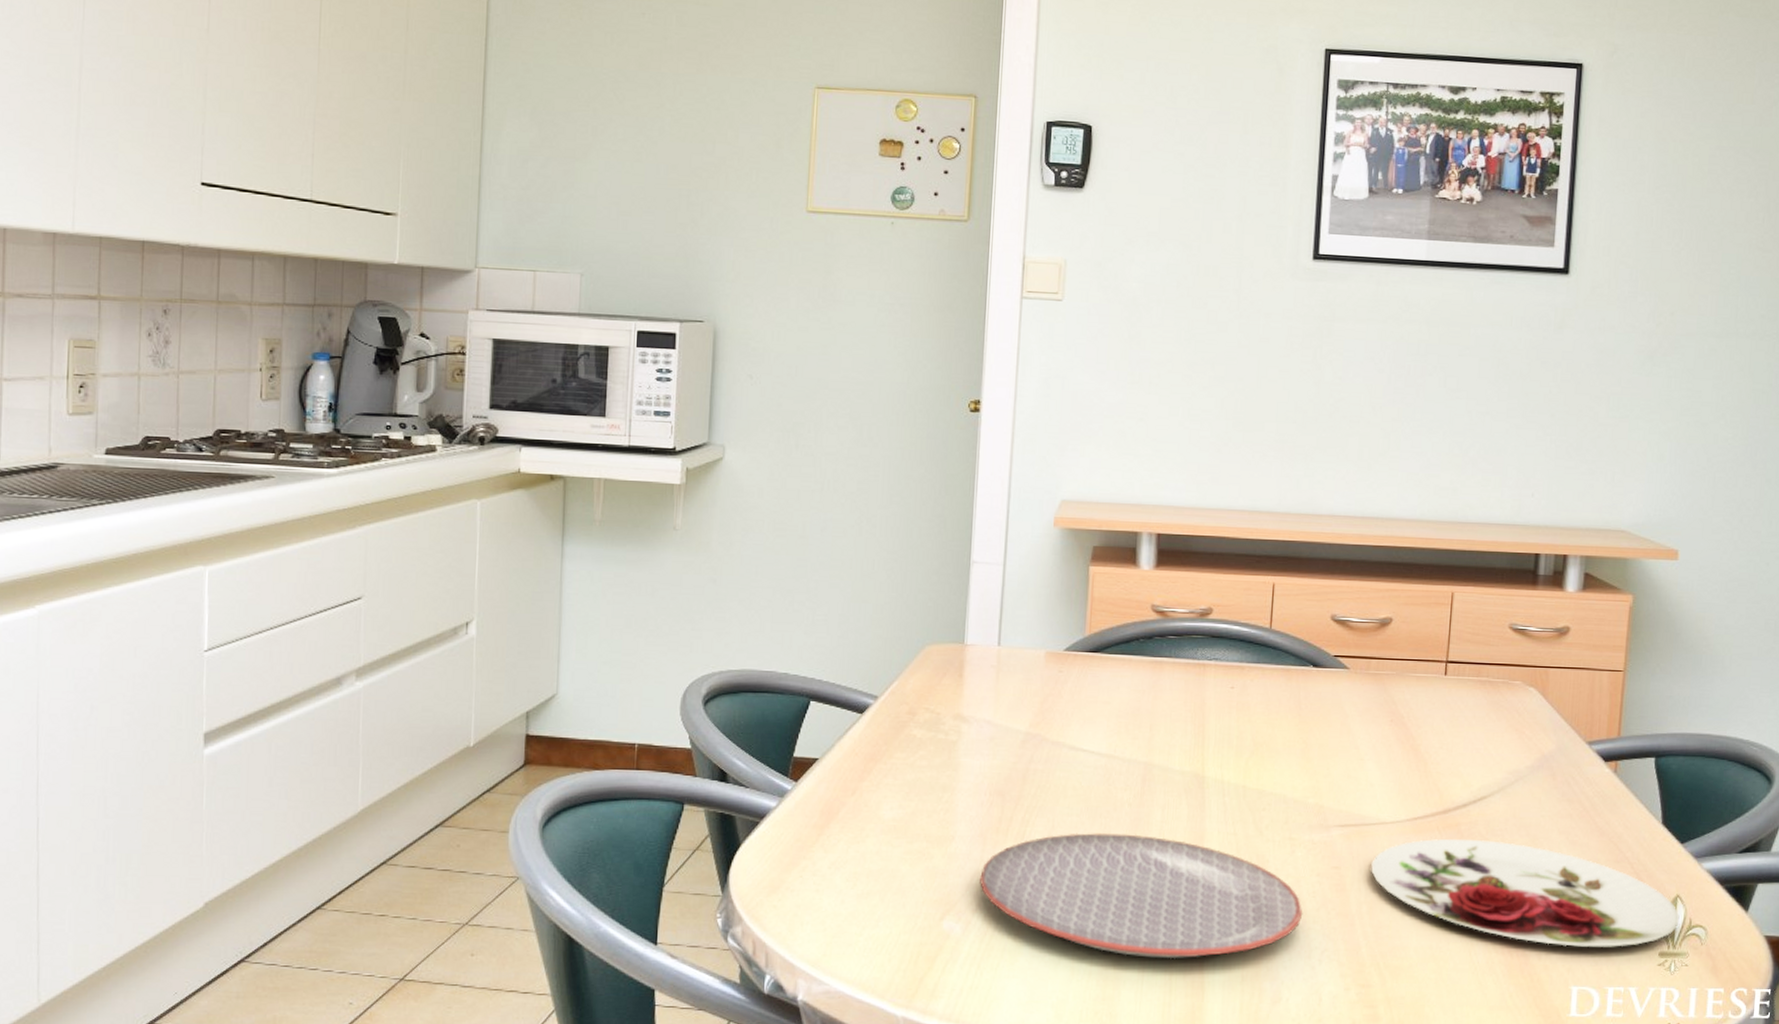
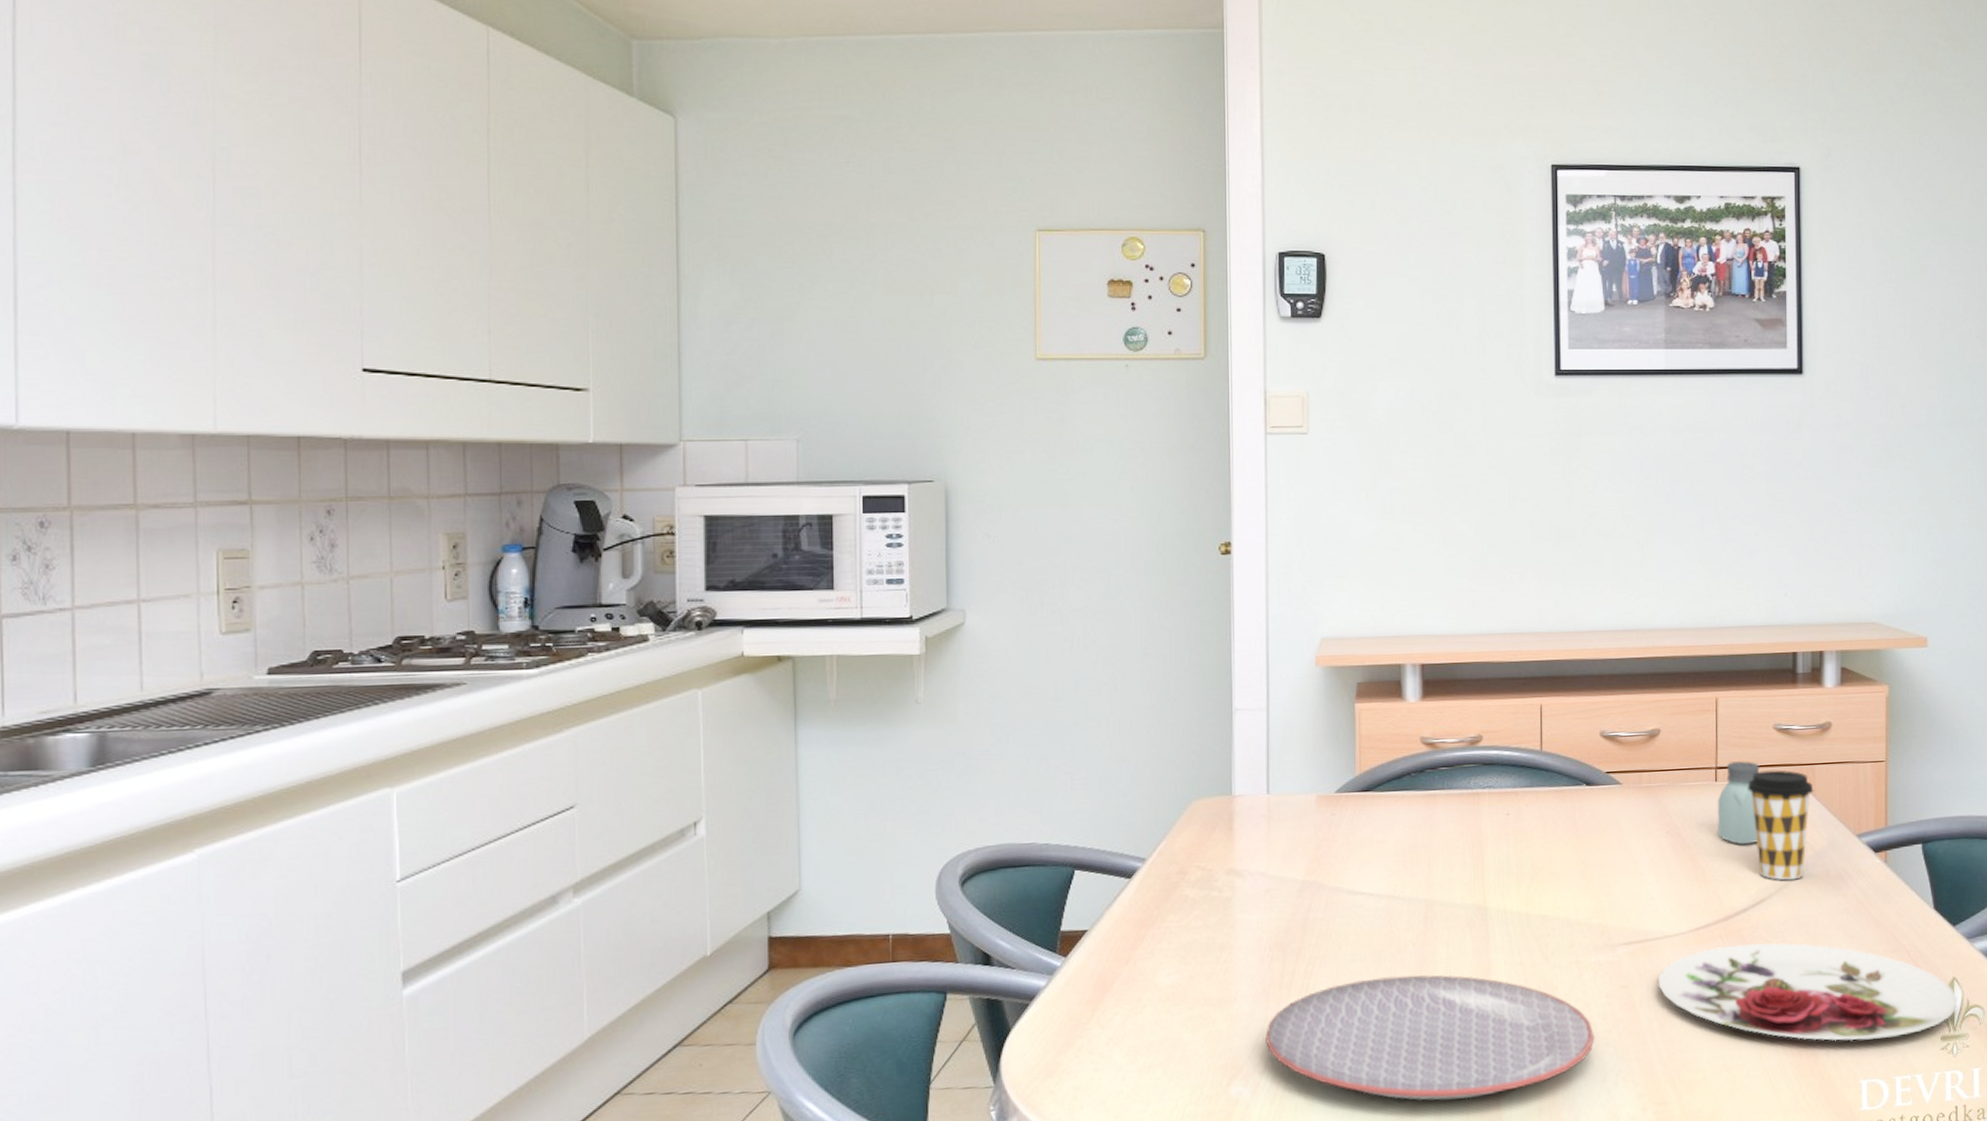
saltshaker: none [1442,656,1492,741] -> present [1717,760,1760,846]
coffee cup: none [1477,669,1546,781] -> present [1748,770,1814,881]

